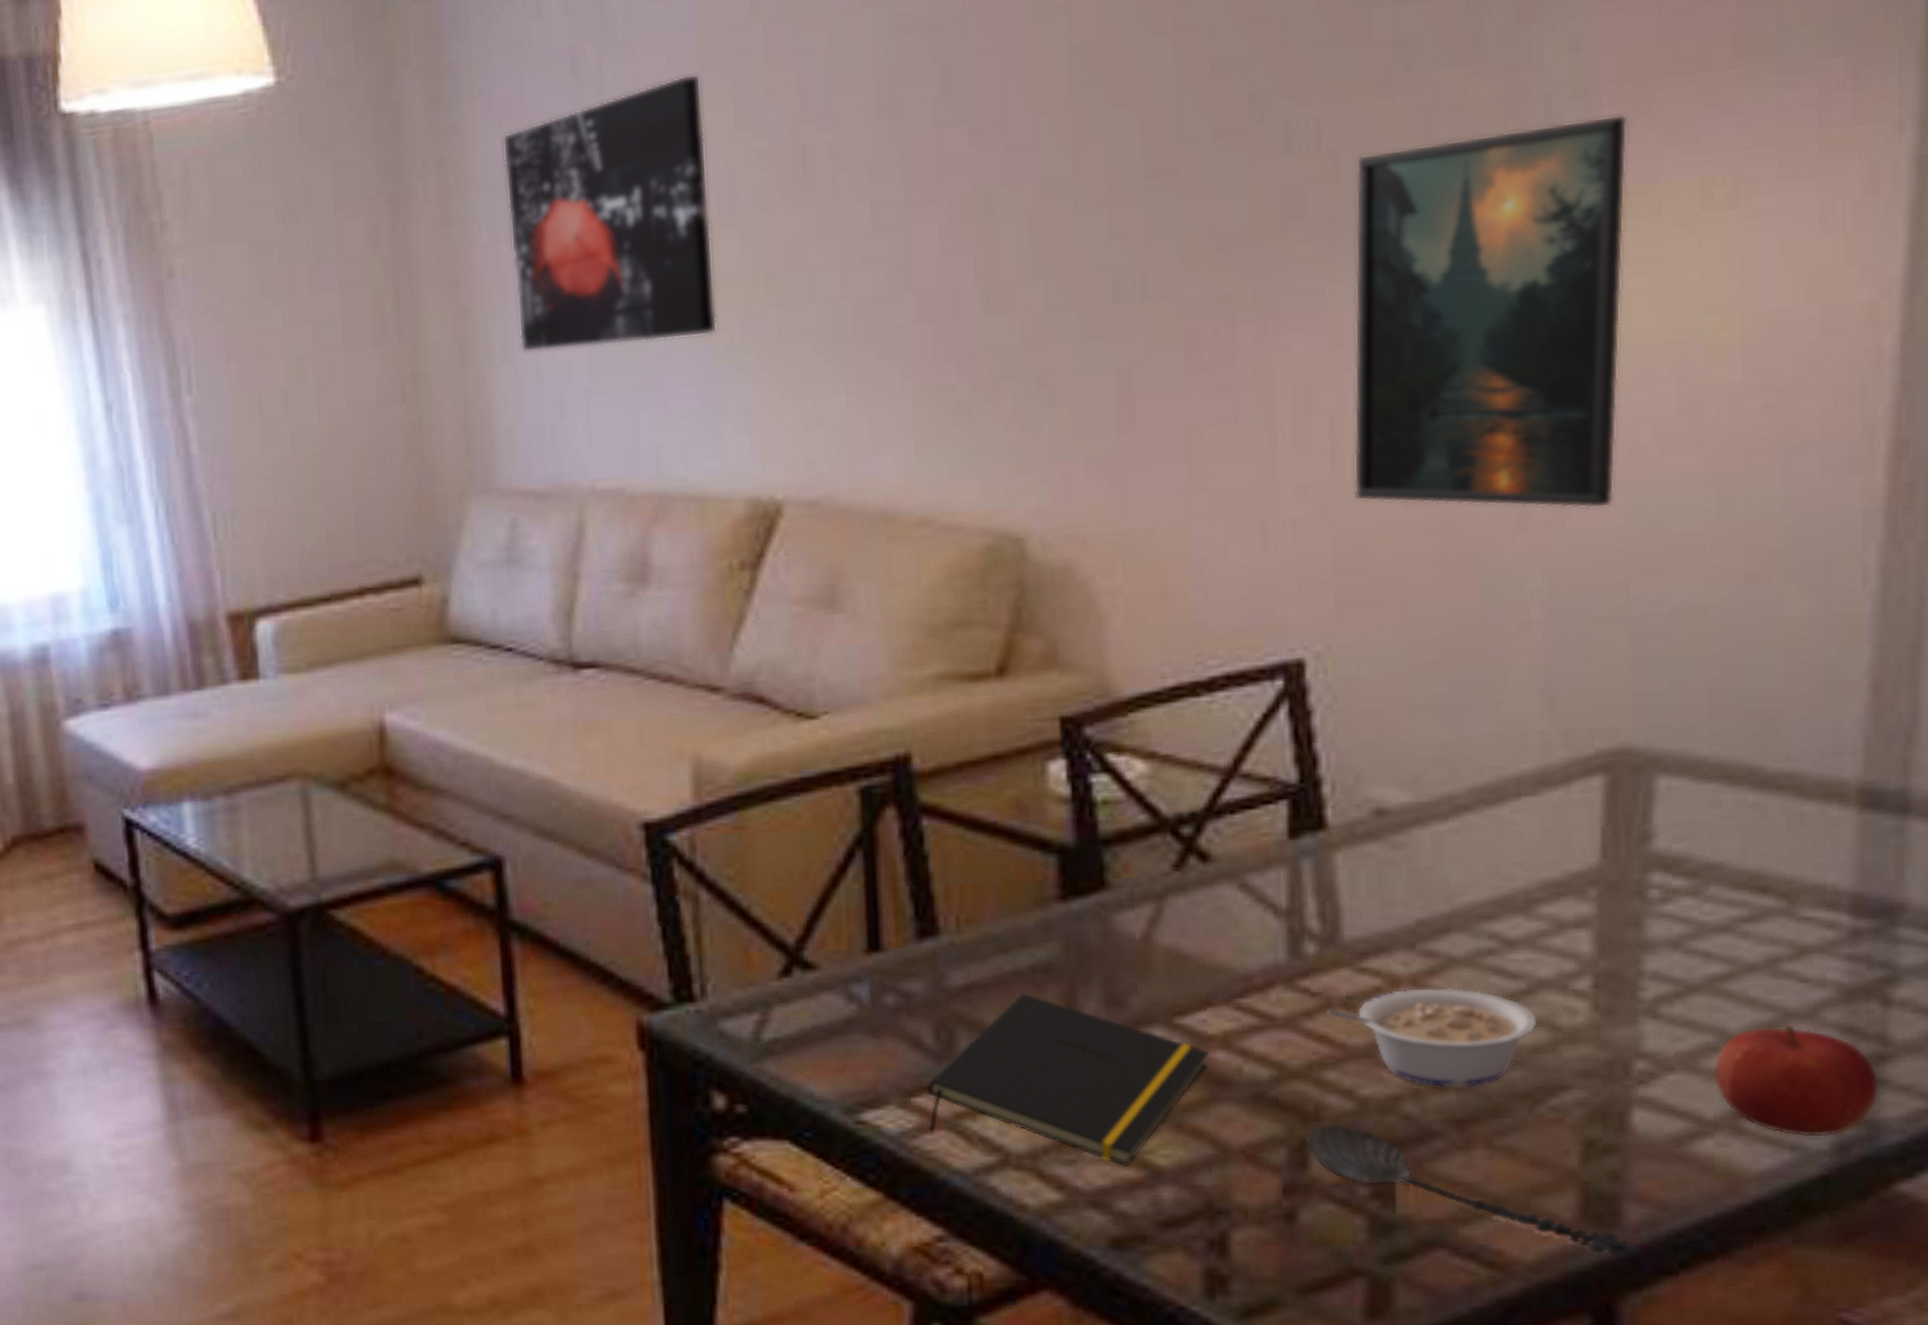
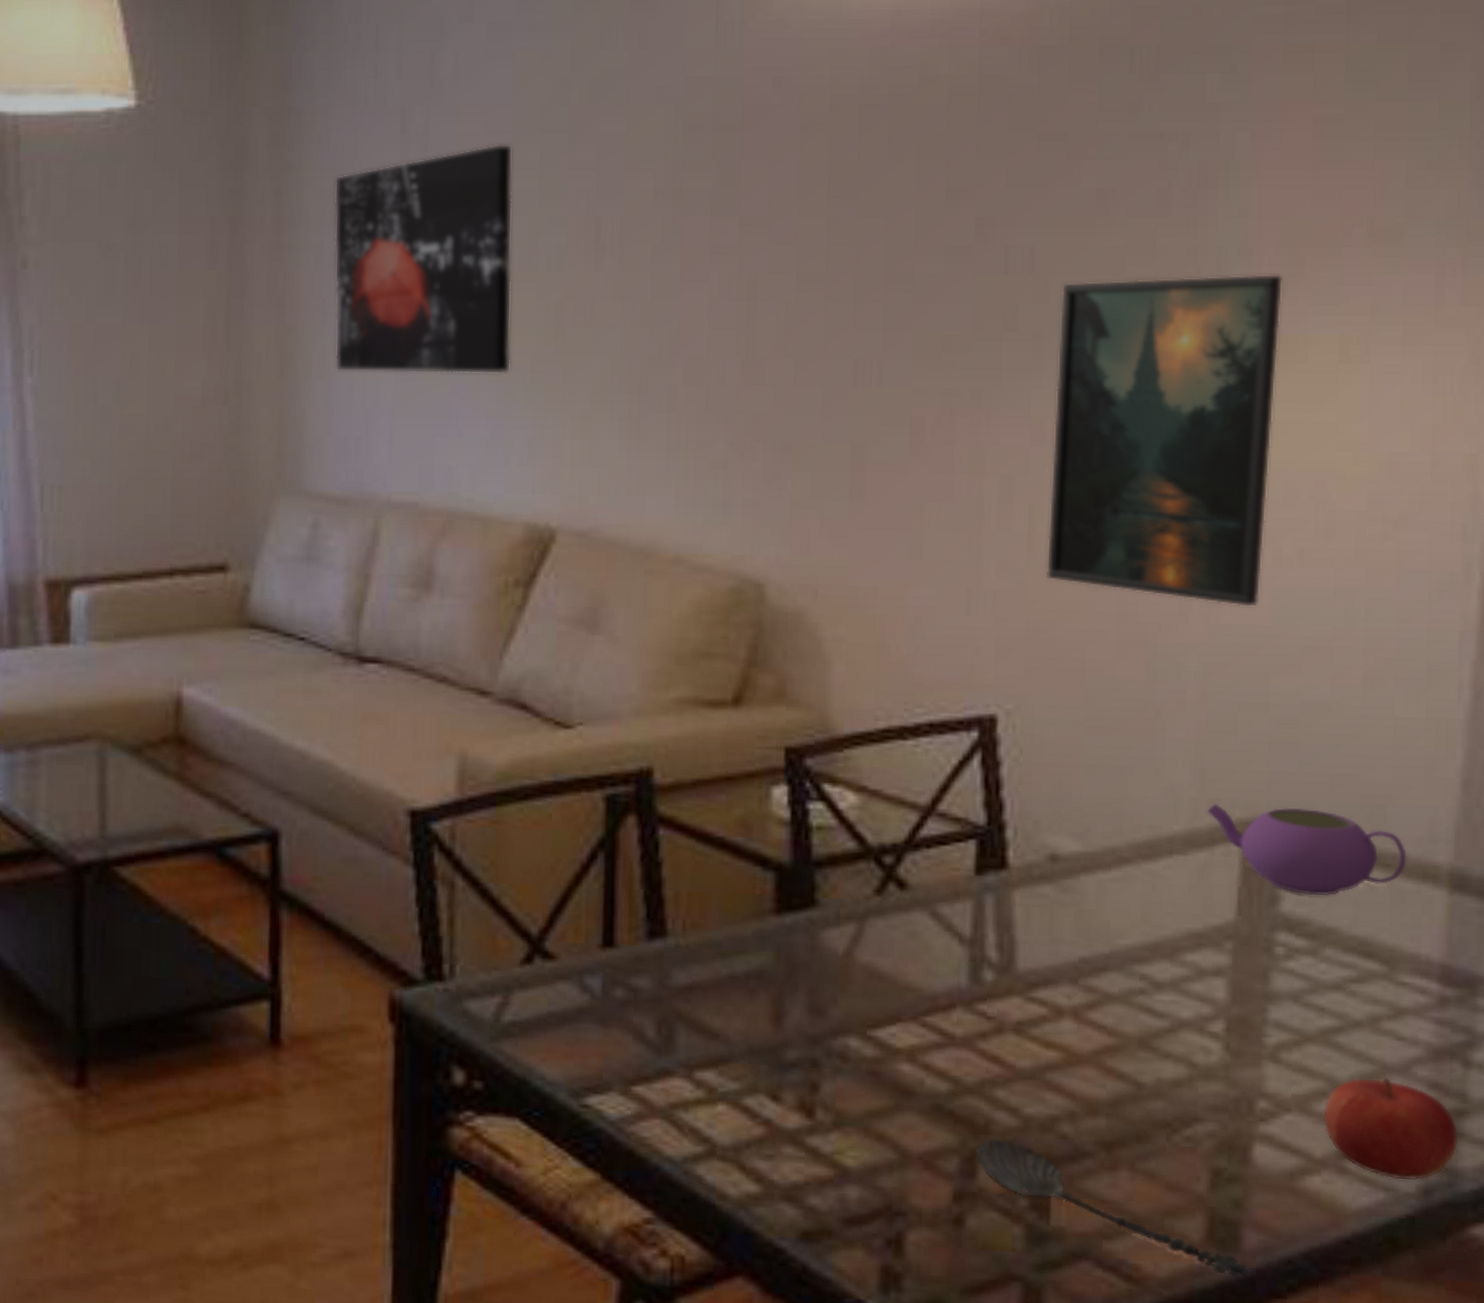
notepad: present [926,993,1208,1167] -> none [645,996,896,1166]
legume: present [1327,987,1538,1088] -> none [1000,1019,1178,1114]
teapot: none [1560,730,1805,829] -> present [1207,803,1407,897]

